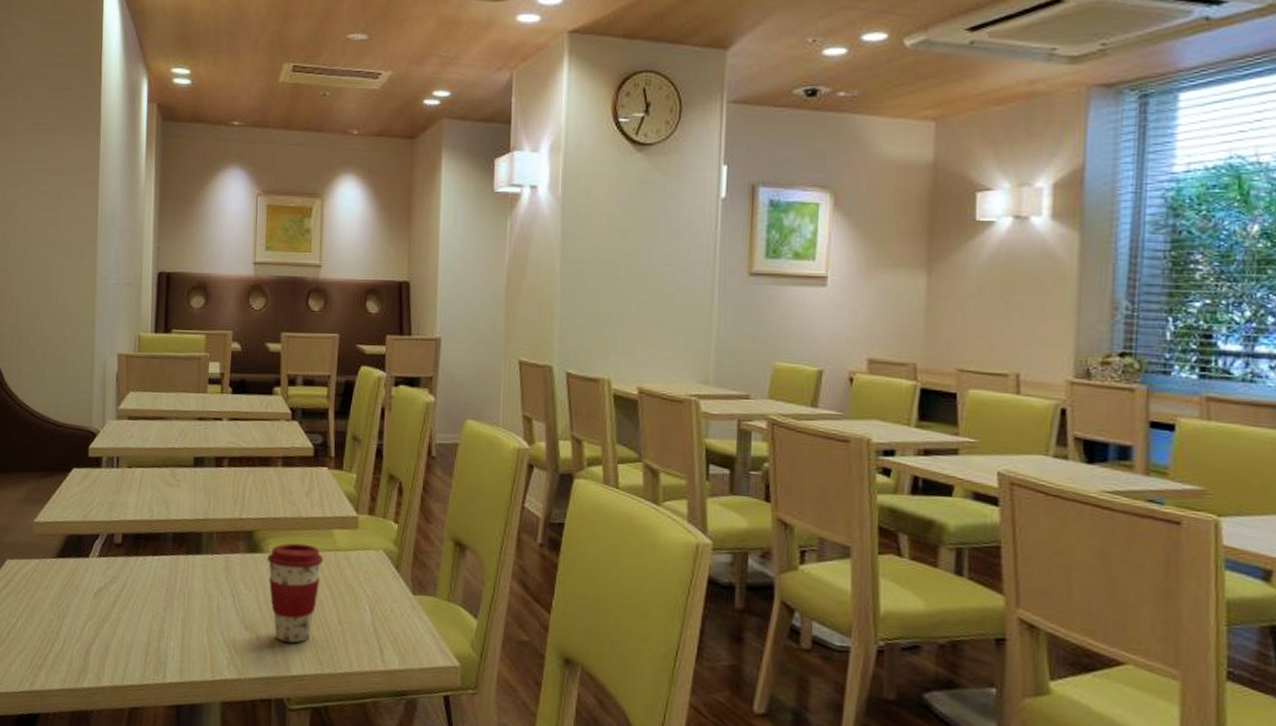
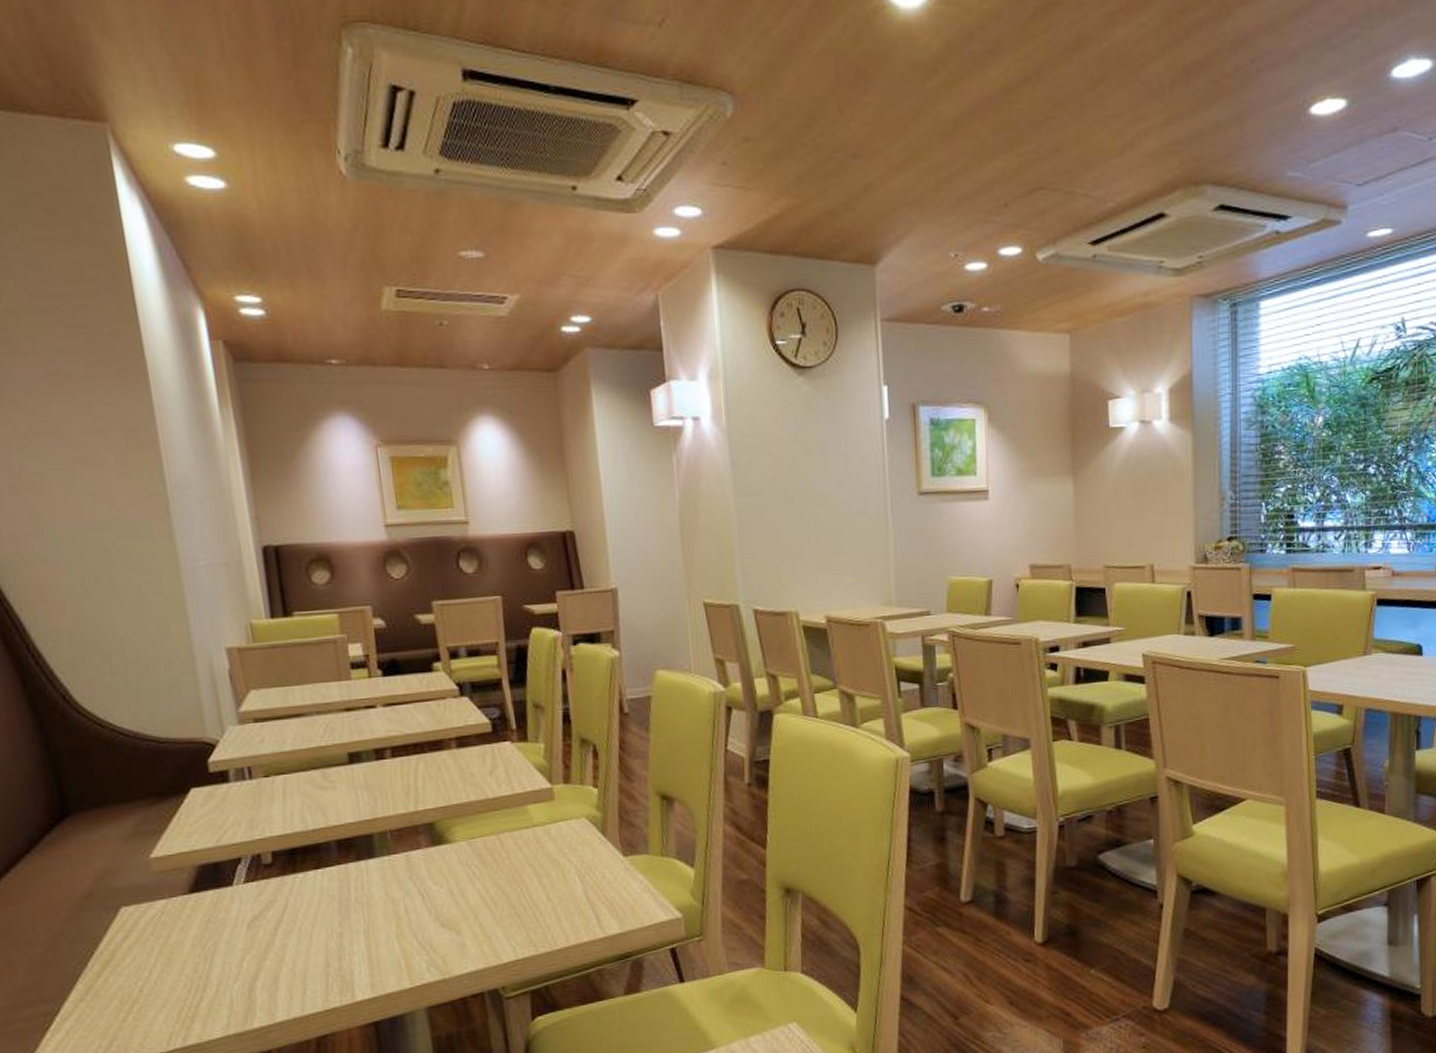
coffee cup: present [267,543,324,643] -> none [455,825,521,931]

